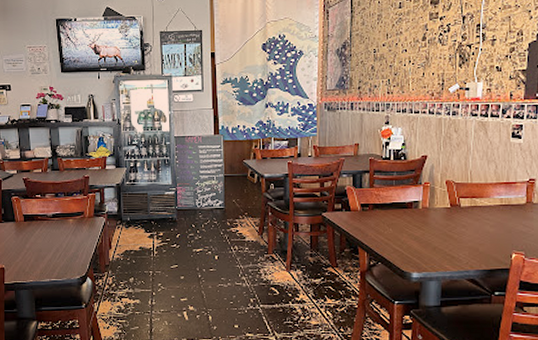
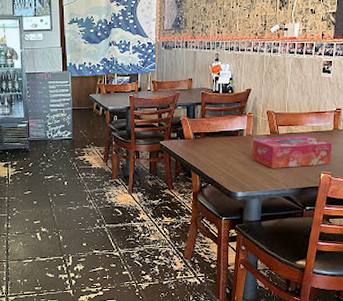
tissue box: none [429,210,525,246] -> present [252,136,332,168]

